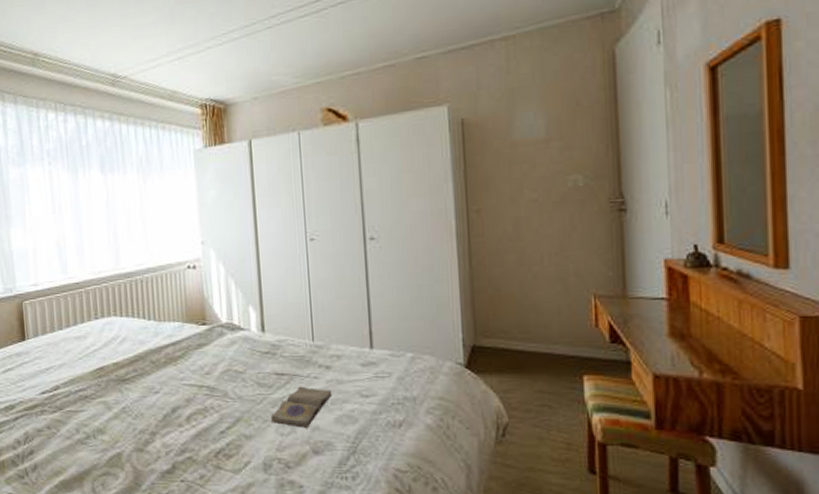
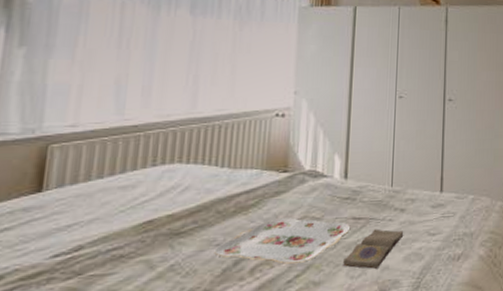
serving tray: none [154,370,275,415] -> present [214,217,351,264]

